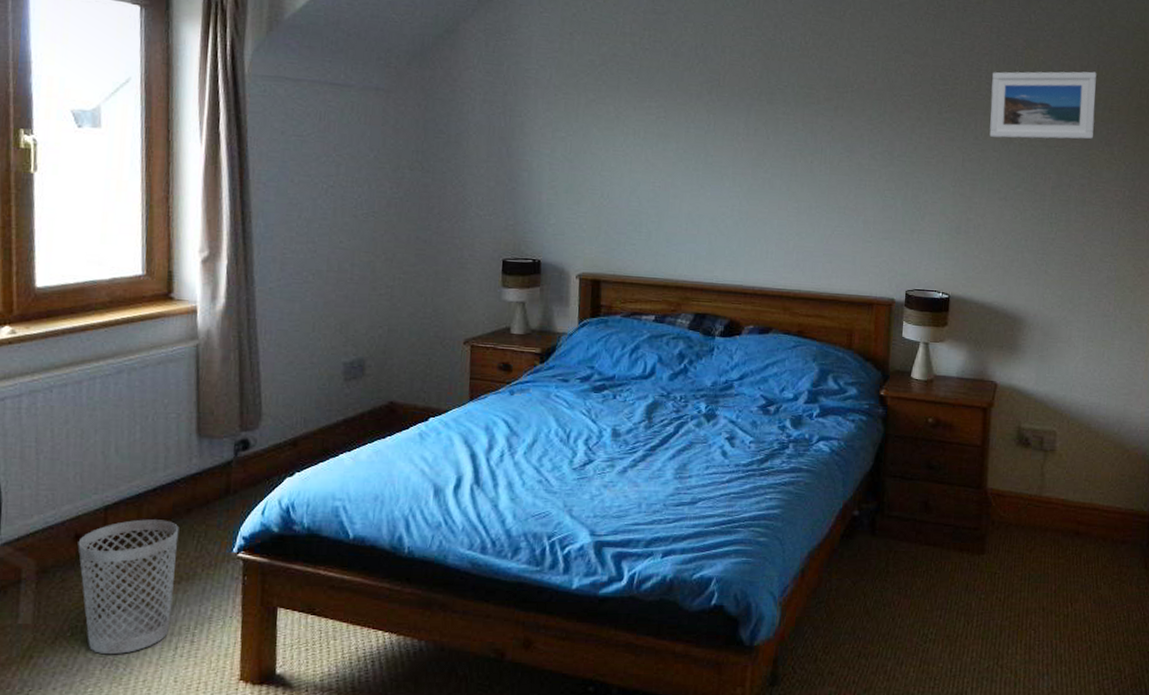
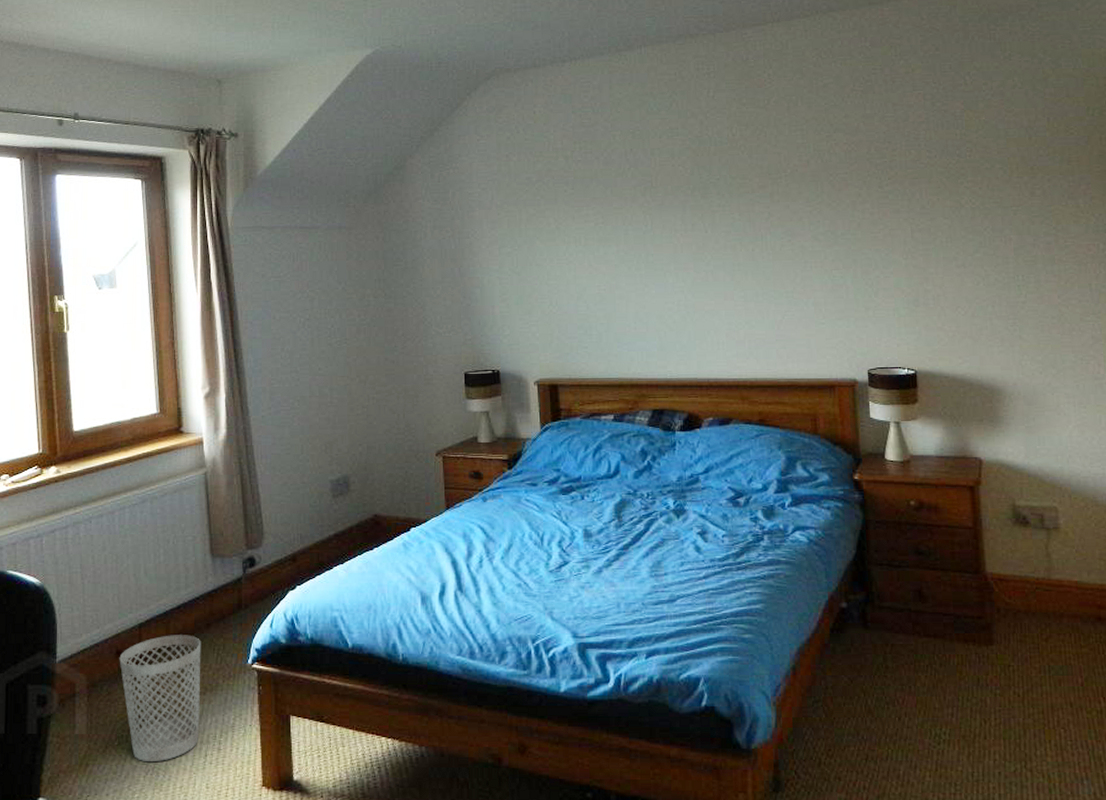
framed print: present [989,71,1097,140] -> none [932,125,1053,205]

